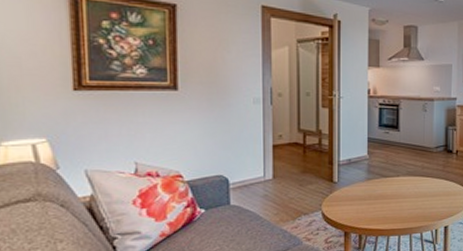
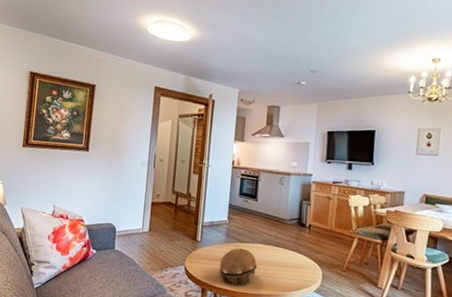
decorative bowl: none [363,183,405,223] -> present [219,247,258,286]

